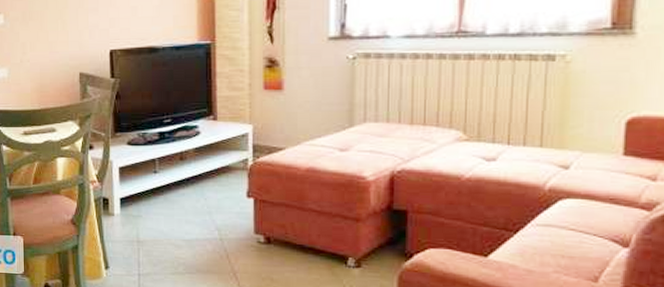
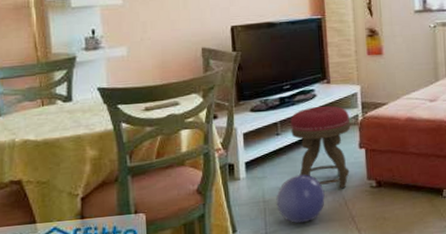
ball: none [151,218,204,270] -> present [276,174,325,224]
stool: none [170,145,238,240] -> present [290,106,351,189]

